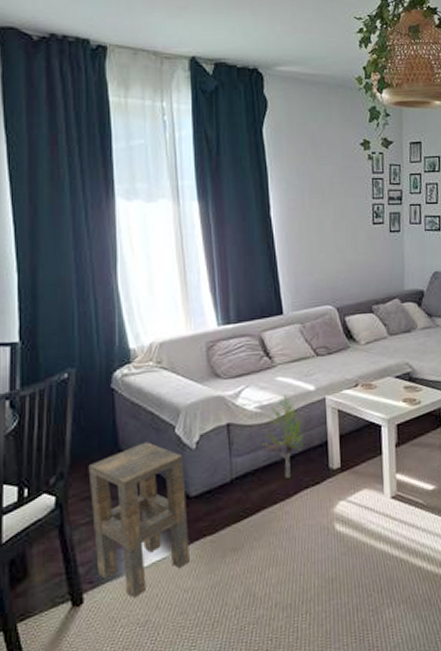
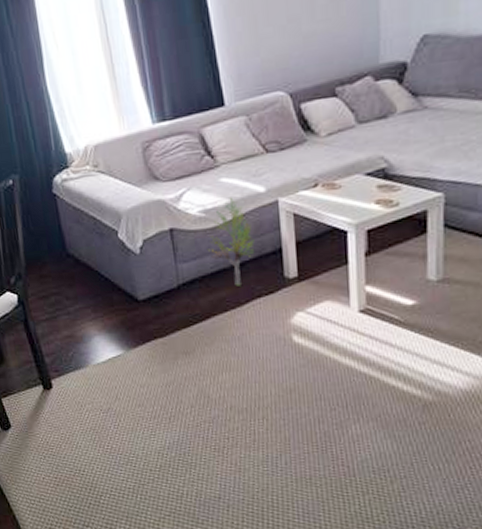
side table: present [88,442,189,599] -> none [41,246,143,389]

